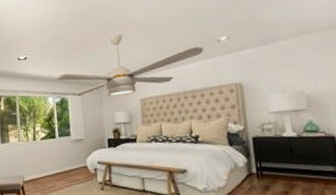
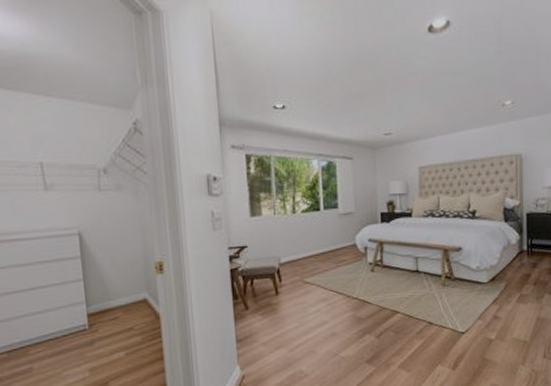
ceiling fan: present [55,34,203,96] -> none [320,86,488,162]

